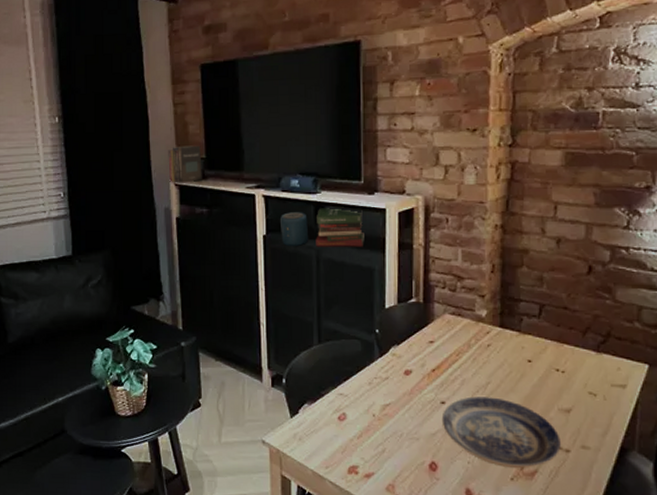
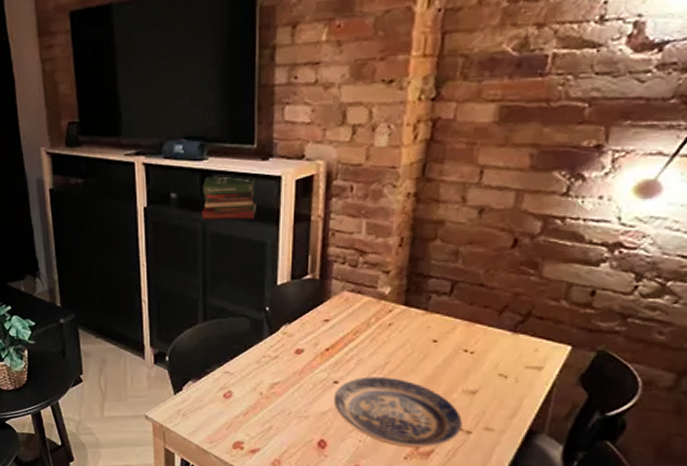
books: present [168,145,202,183] -> none [37,107,76,151]
speaker: present [280,212,309,247] -> none [163,181,194,220]

